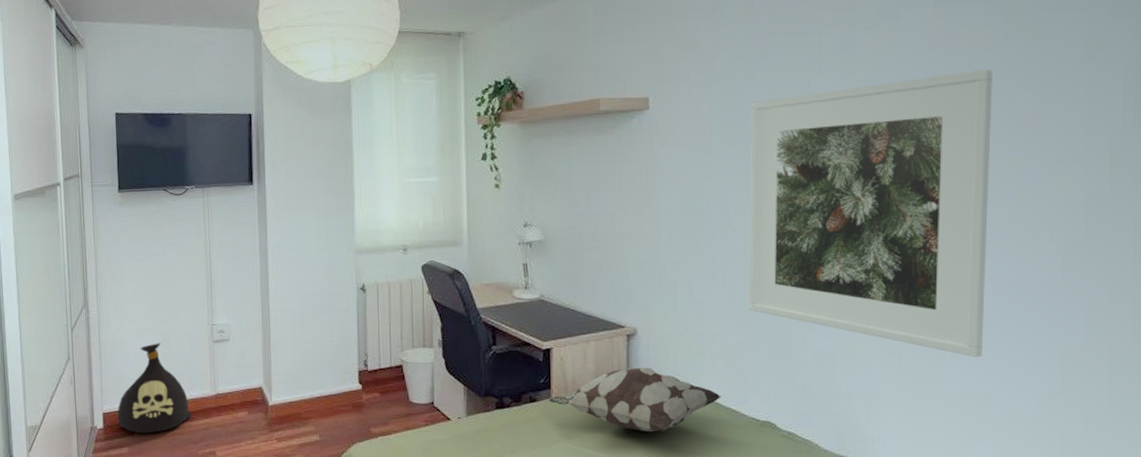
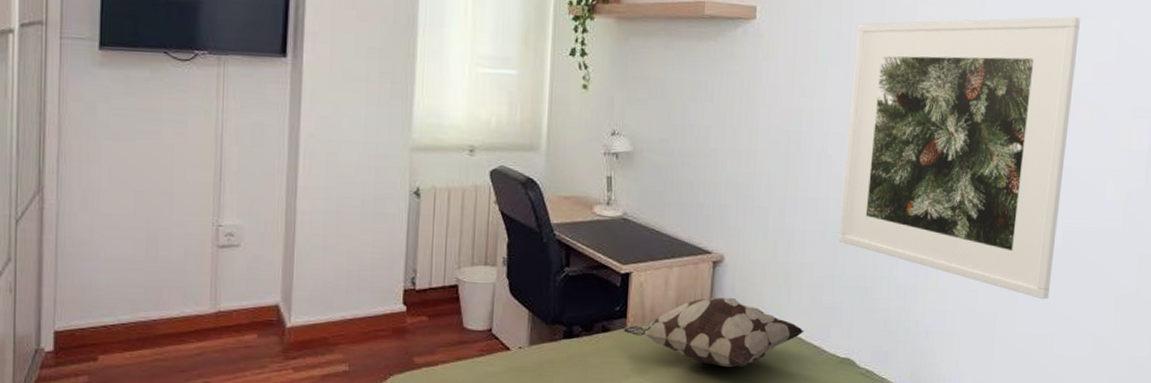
bag: present [117,343,192,434] -> none [74,245,182,359]

